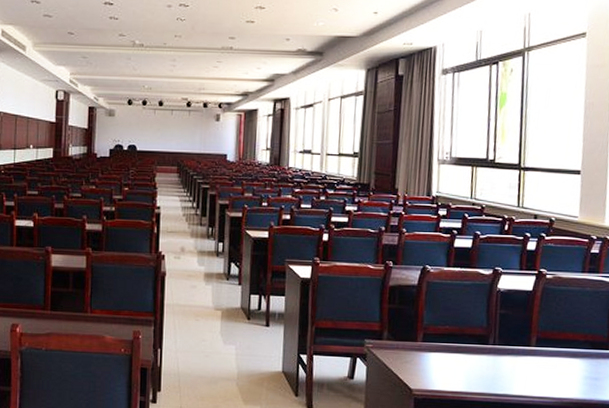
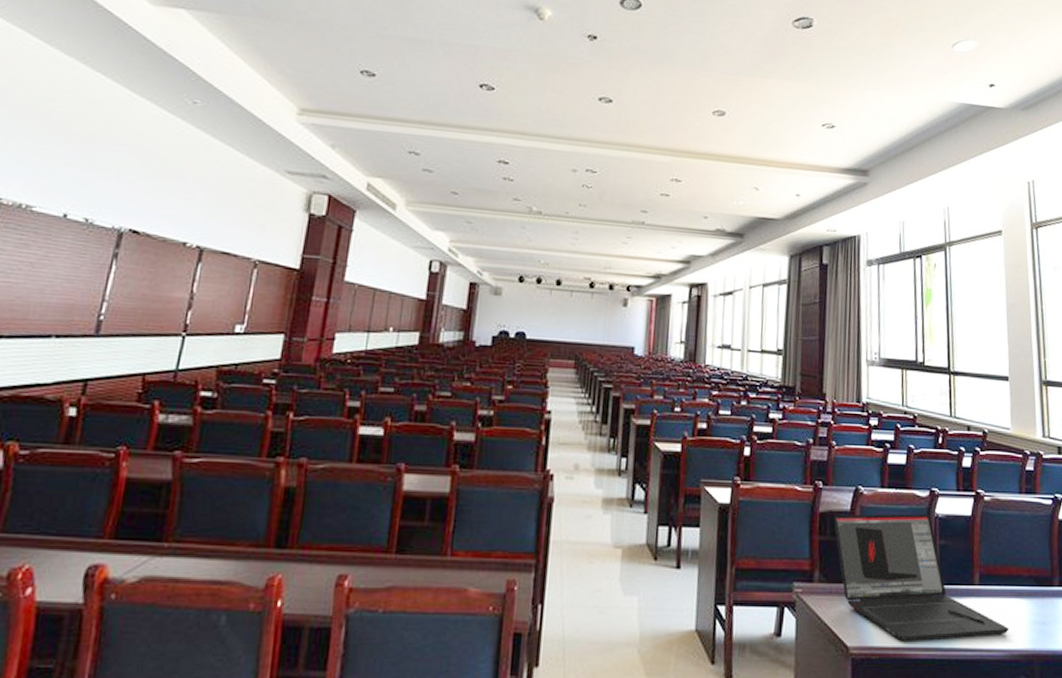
laptop: none [401,288,562,388] -> present [833,513,1010,641]

